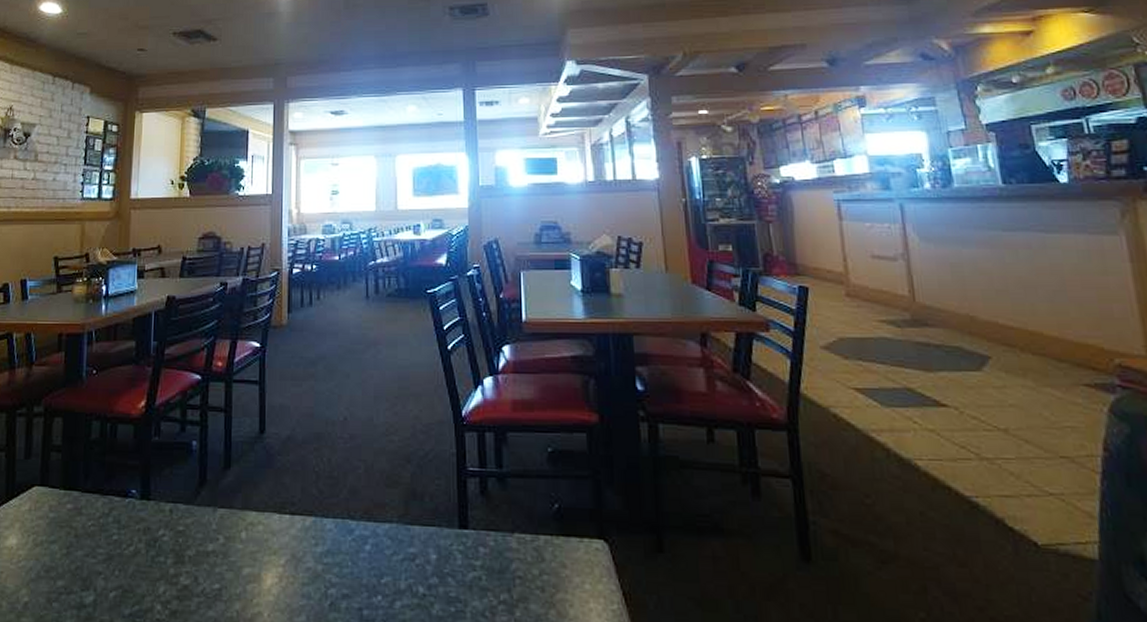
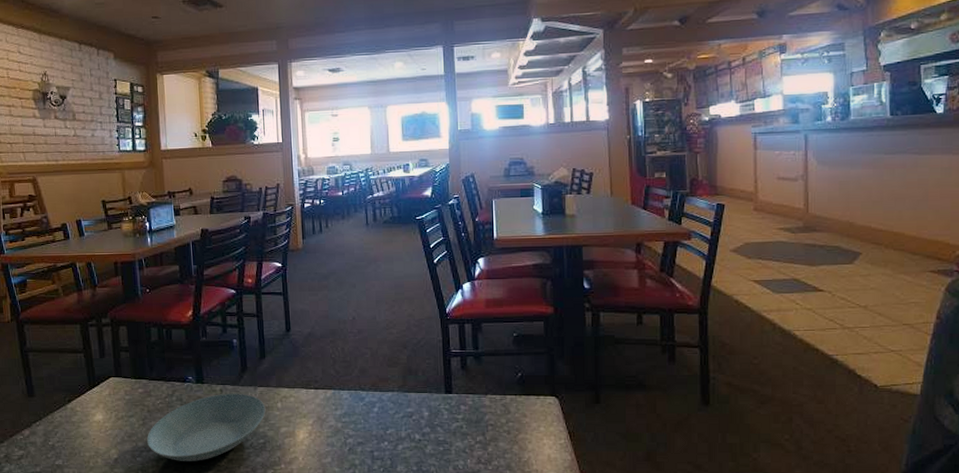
saucer: none [68,515,226,612] -> present [146,393,266,461]

